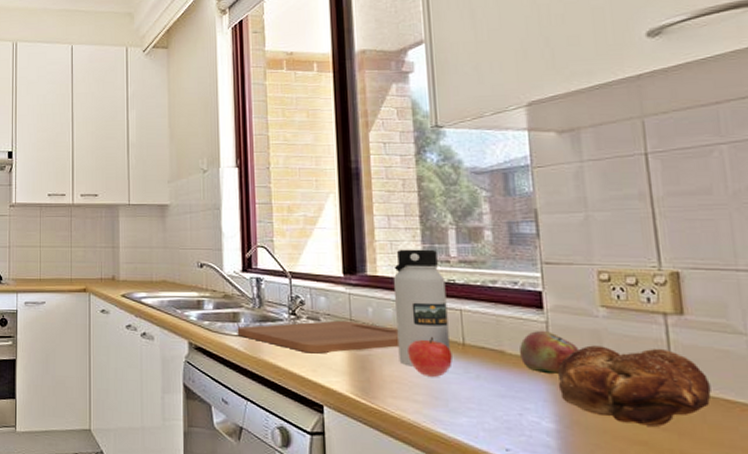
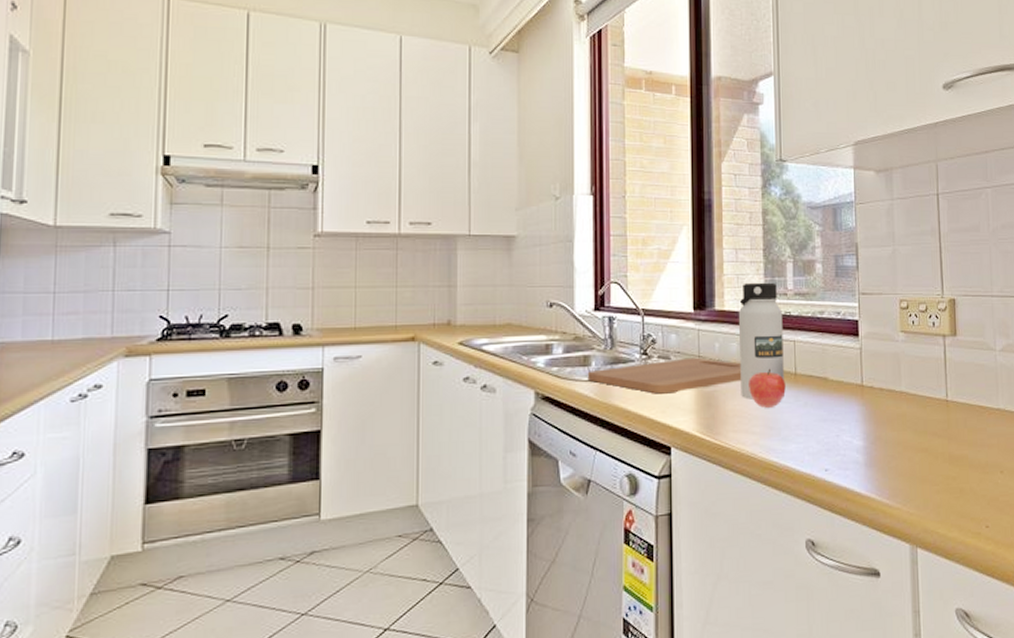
fruit: present [519,330,579,375] -> none [838,356,884,397]
bread loaf: present [558,345,712,427] -> none [867,366,971,435]

